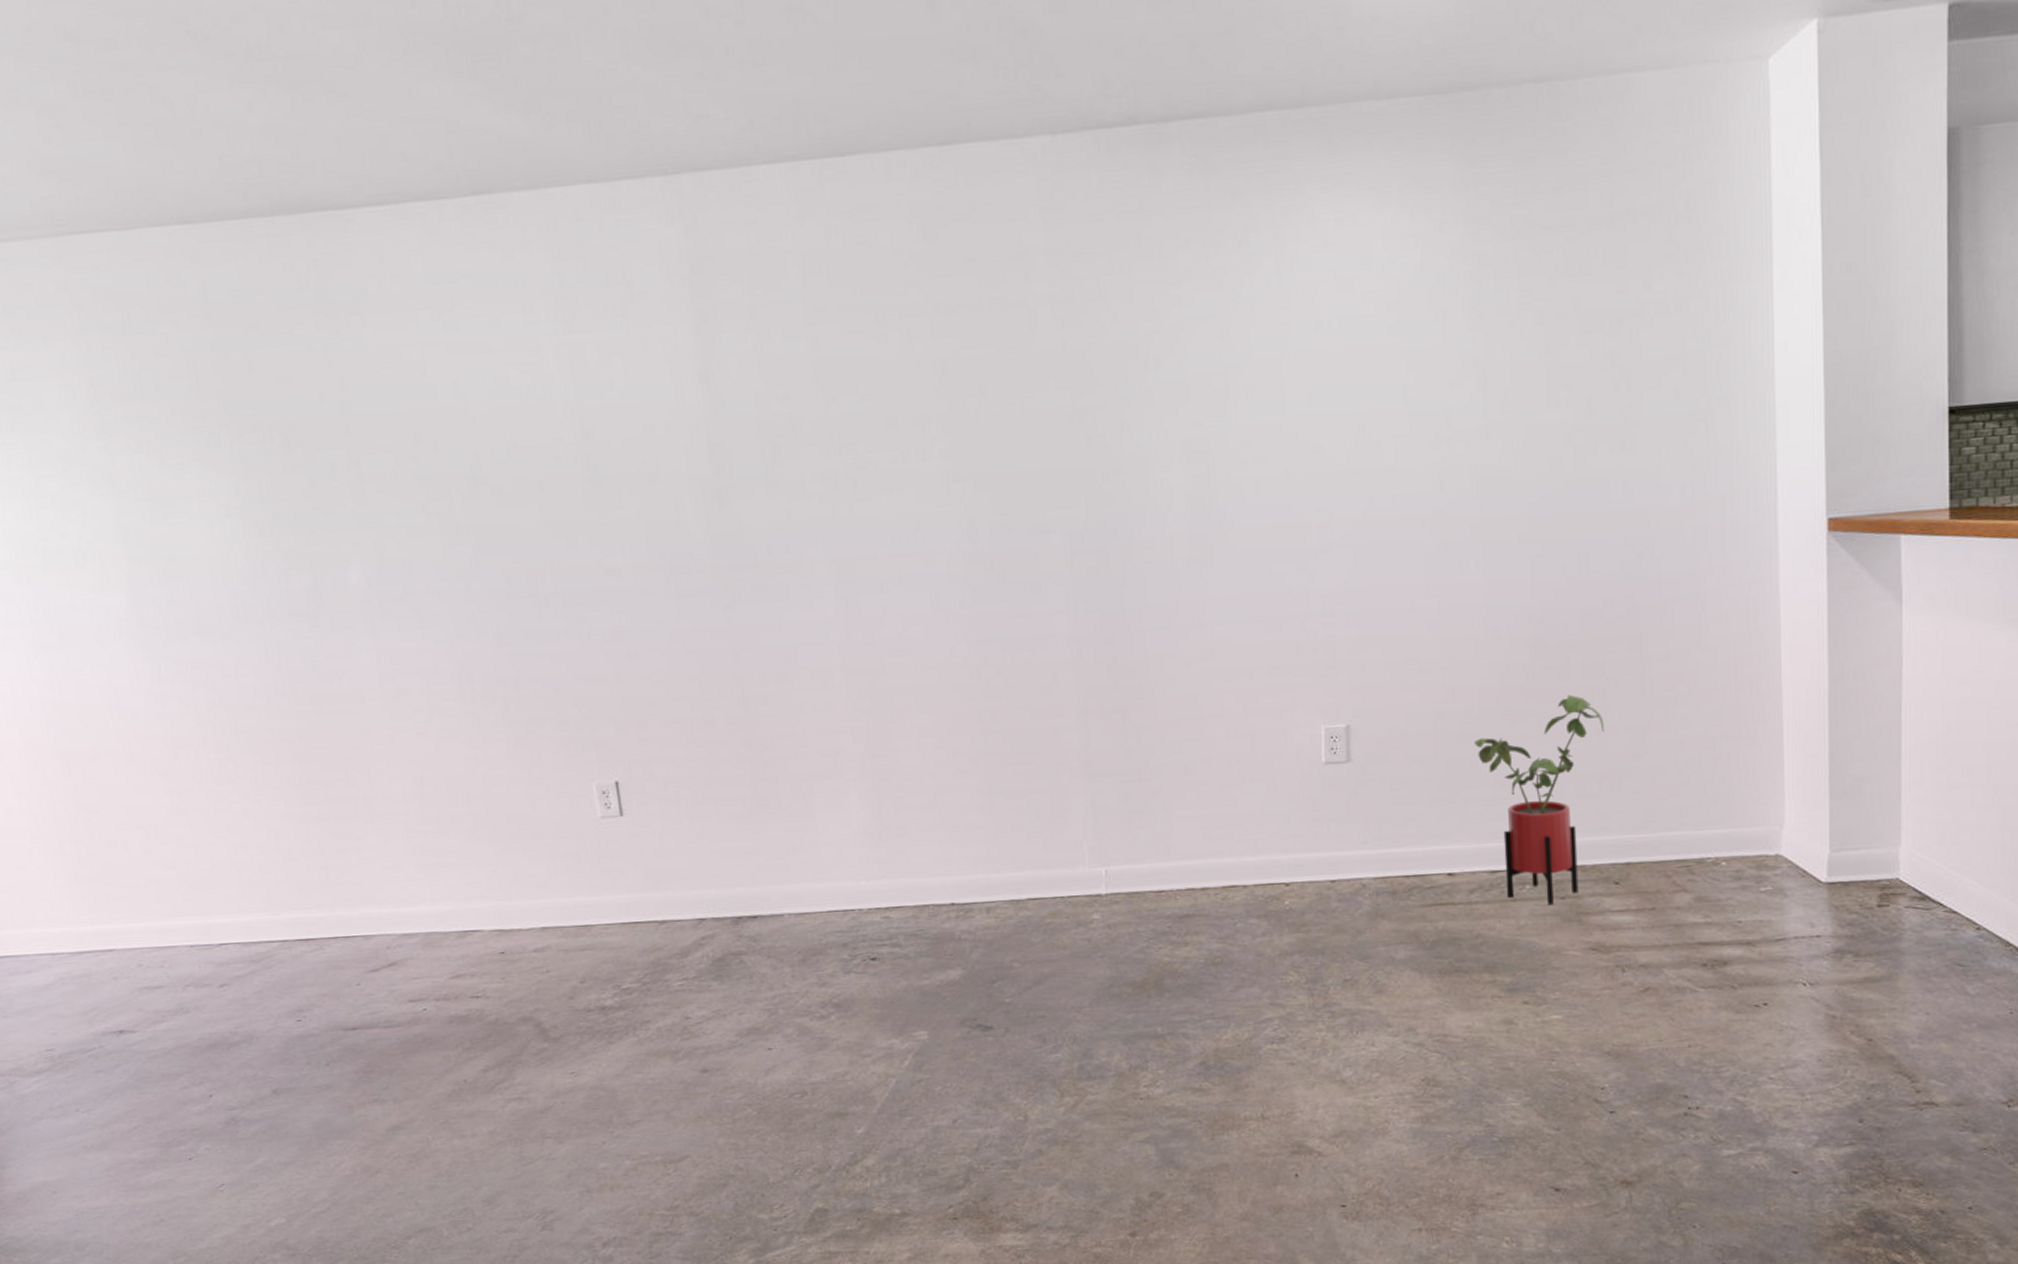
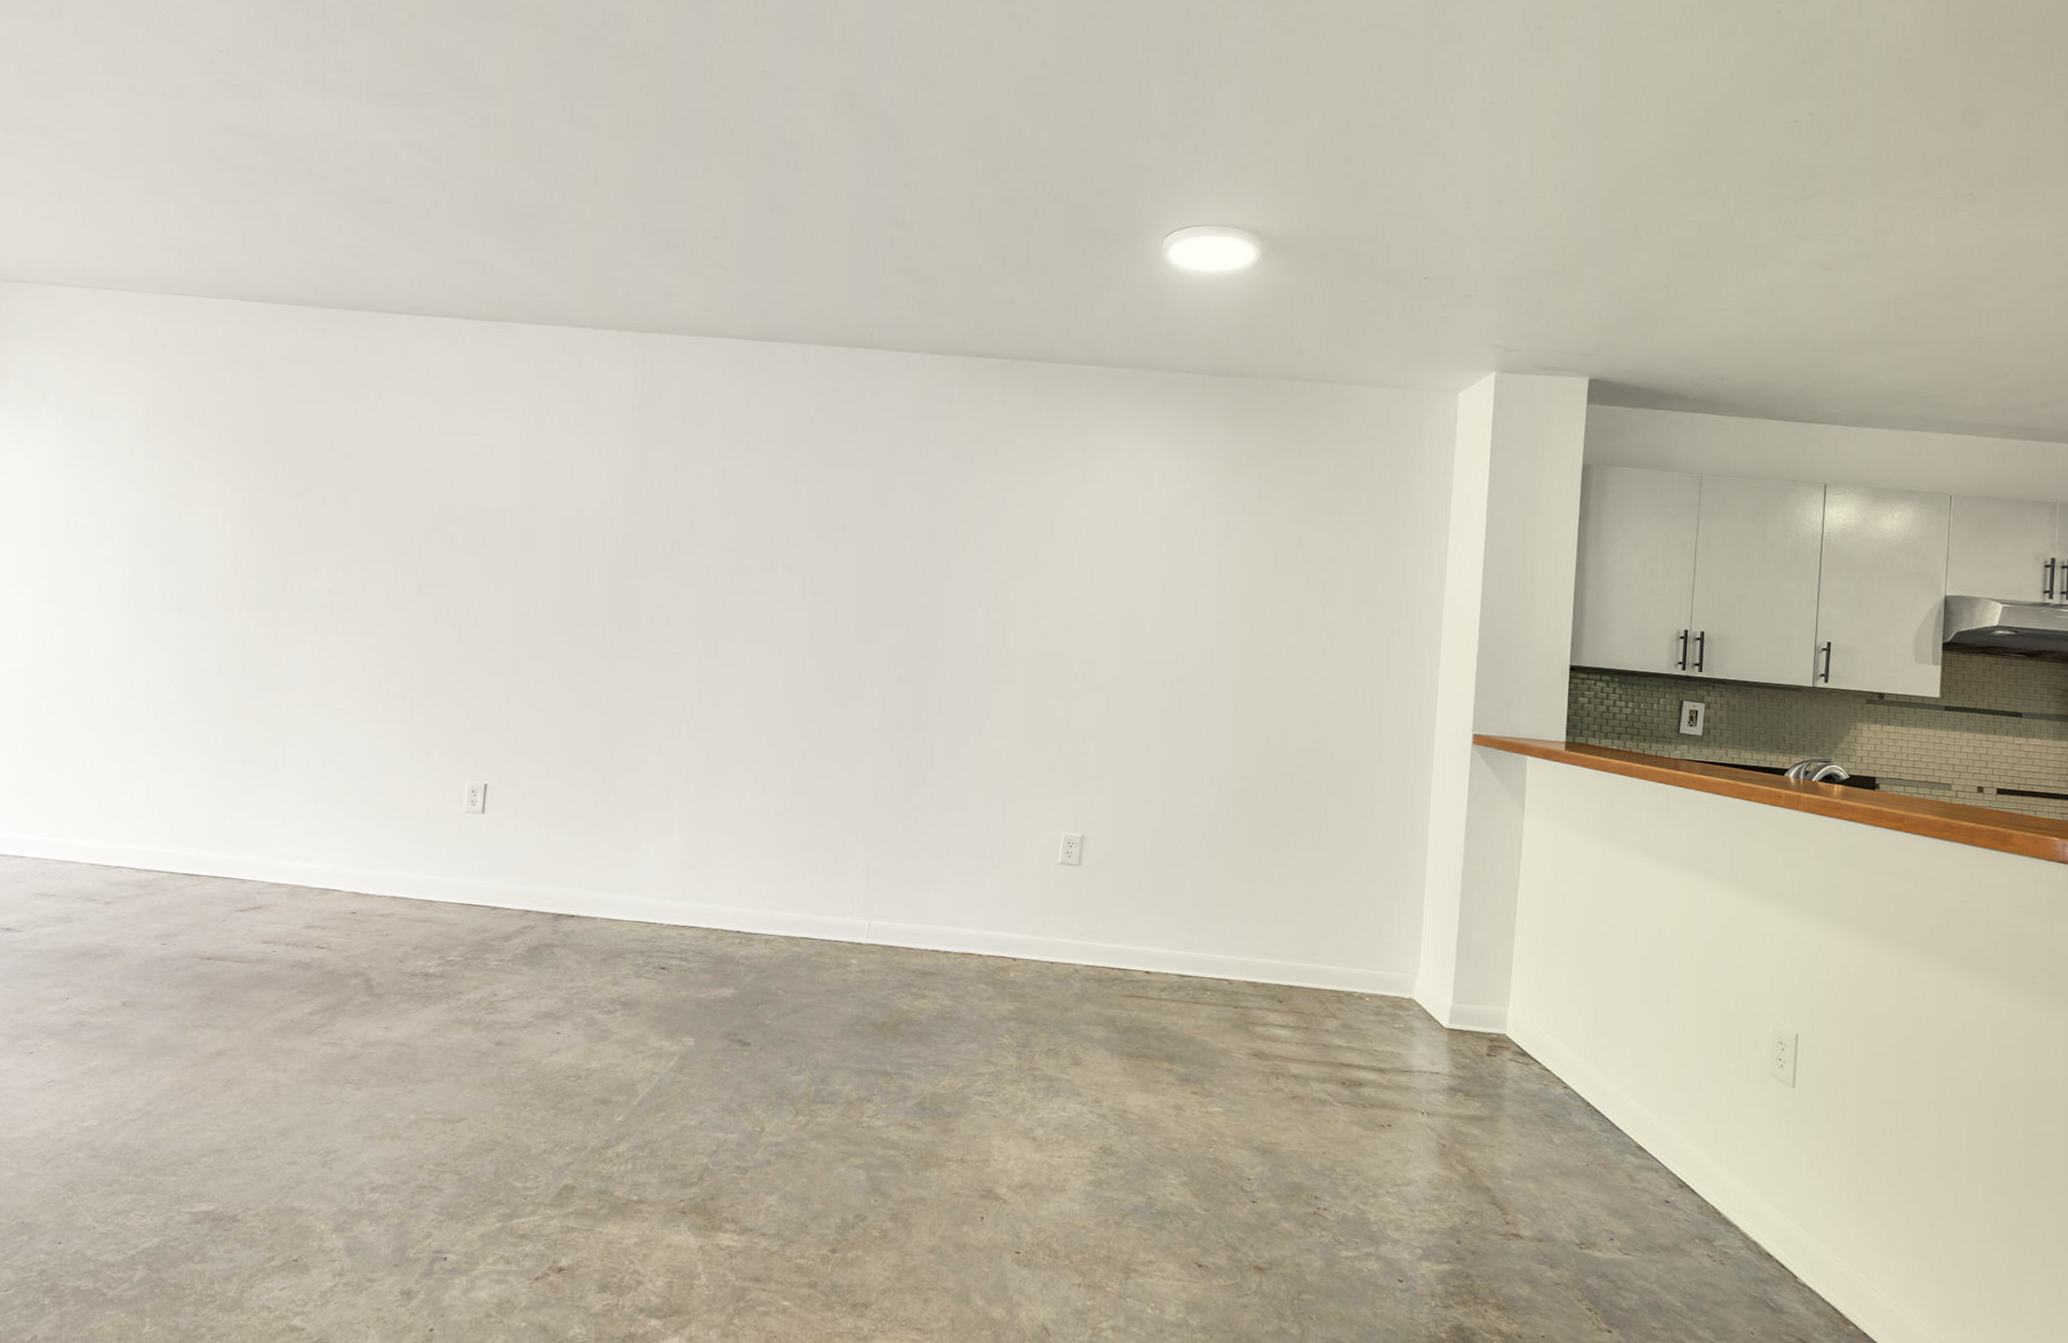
house plant: present [1474,694,1604,906] -> none [1181,839,1285,1012]

